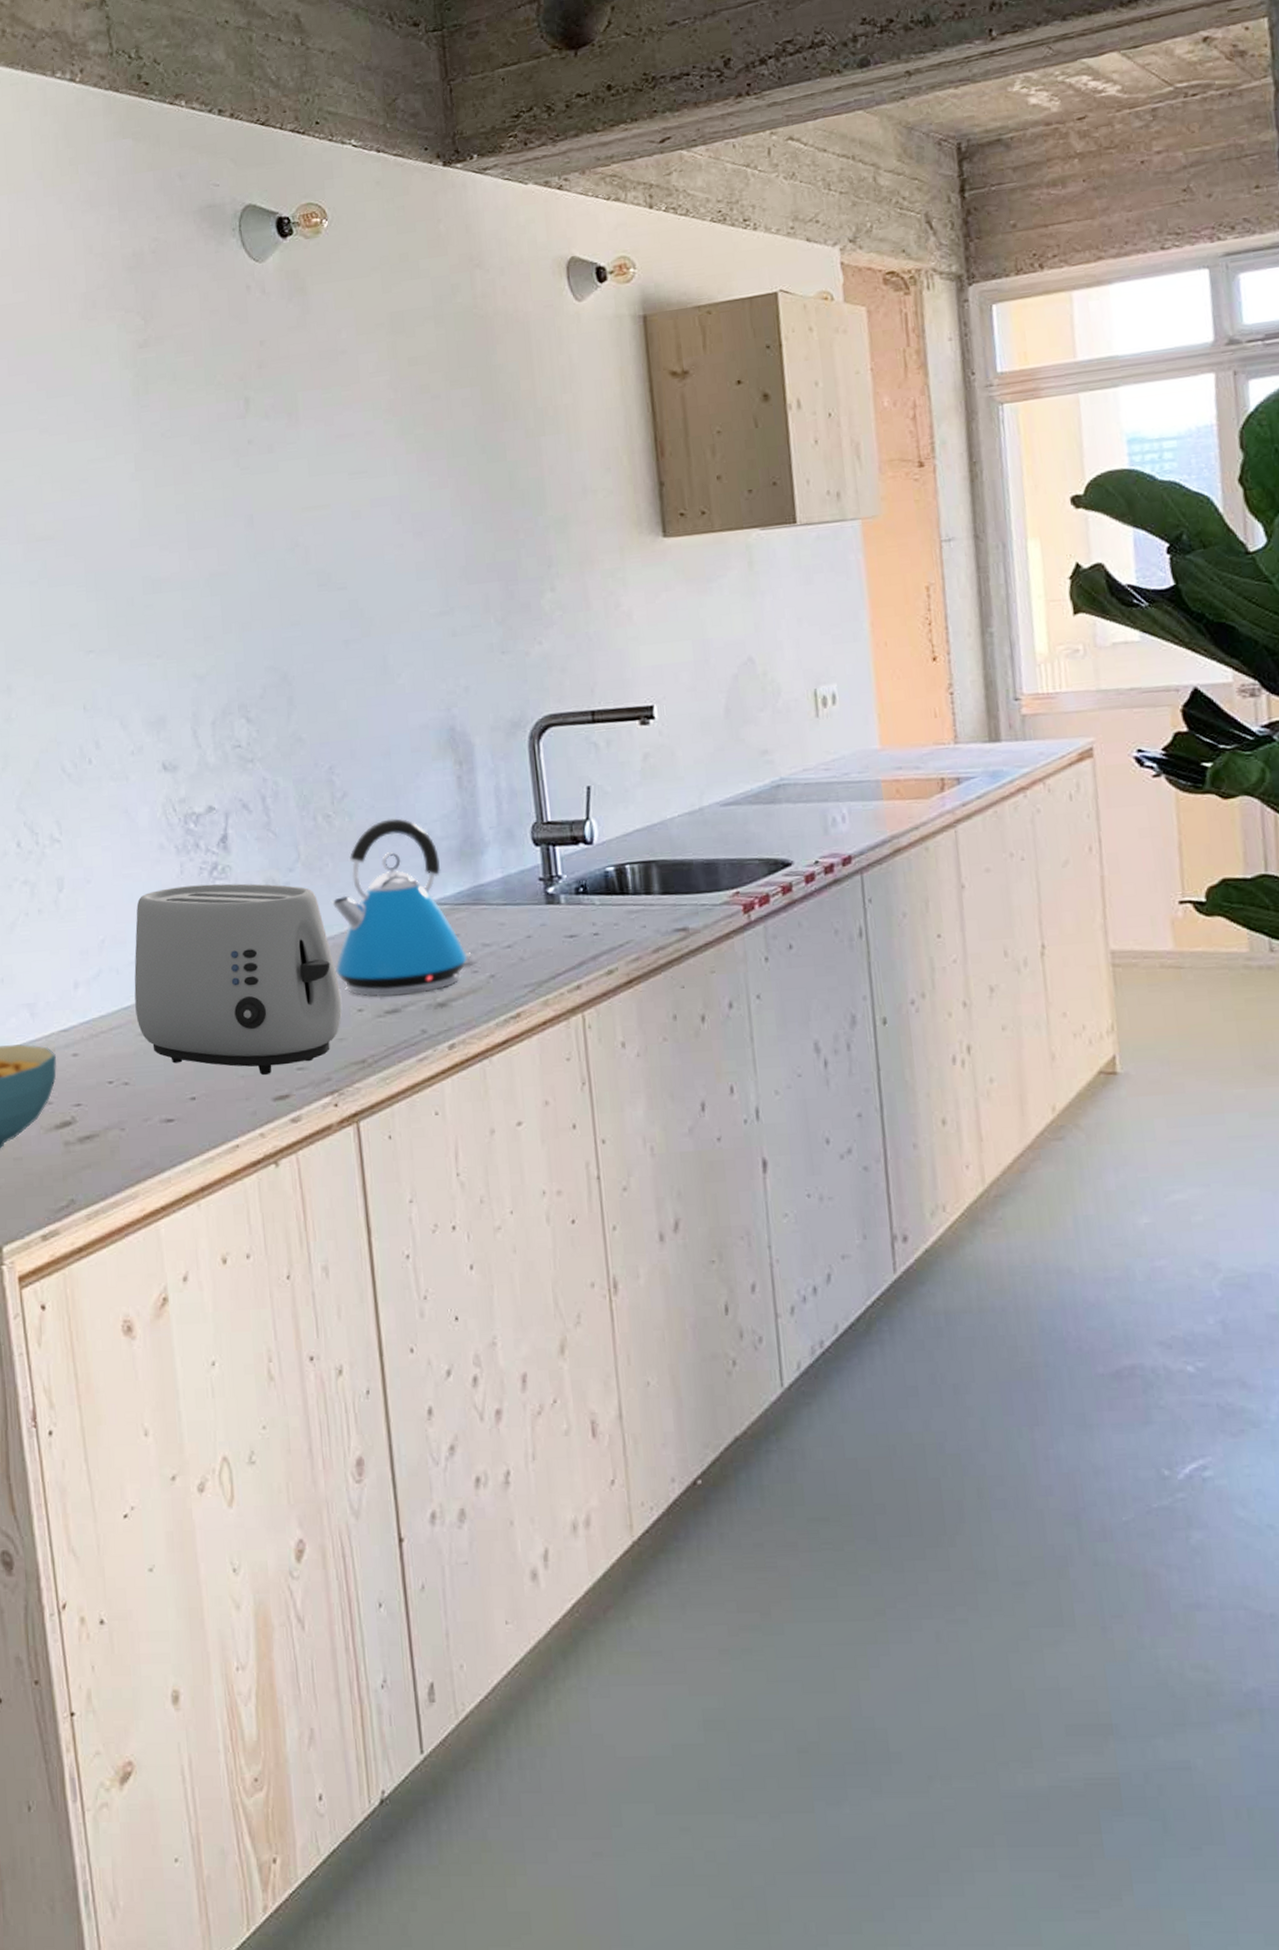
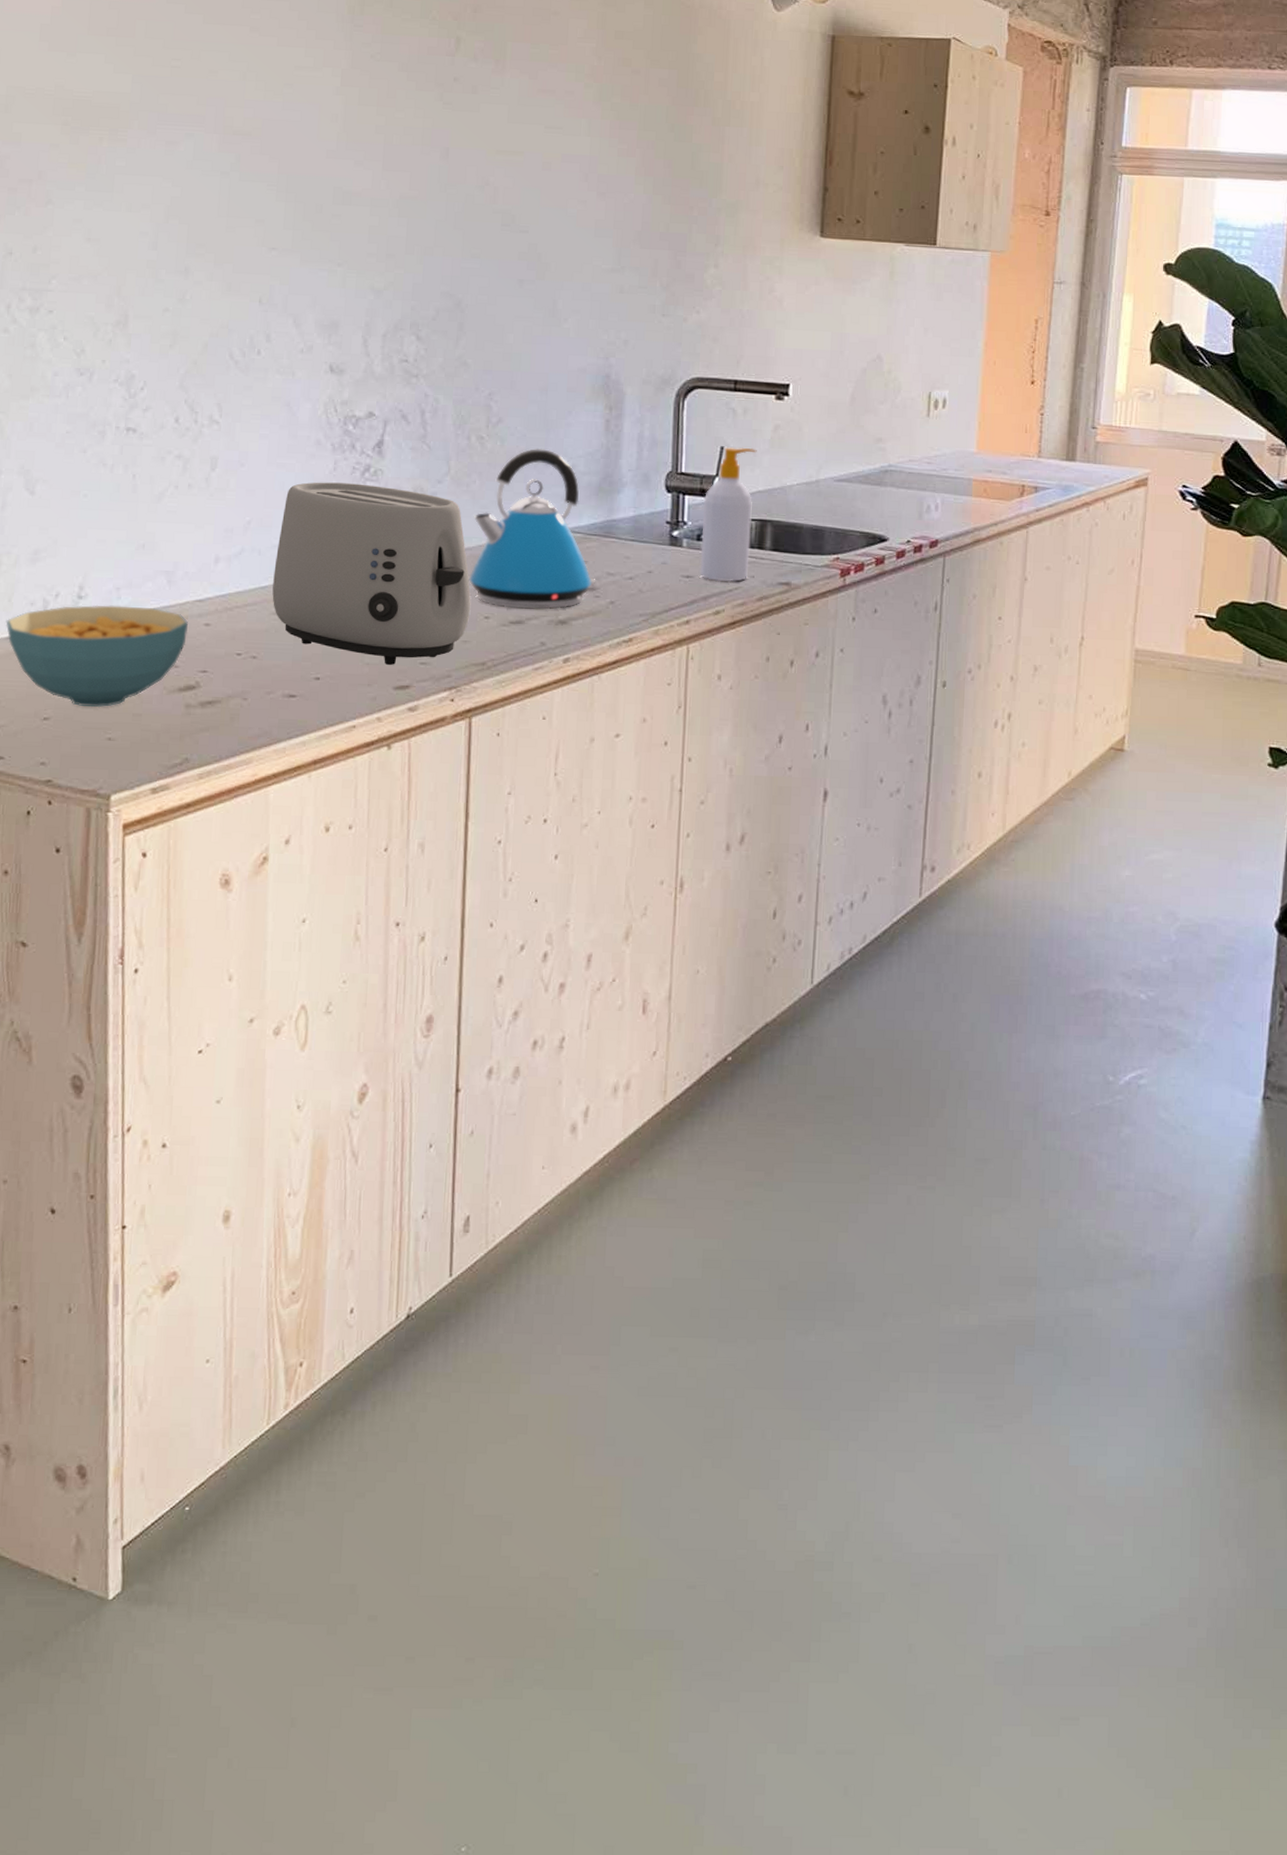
soap bottle: none [576,783,638,938] -> present [699,447,757,582]

